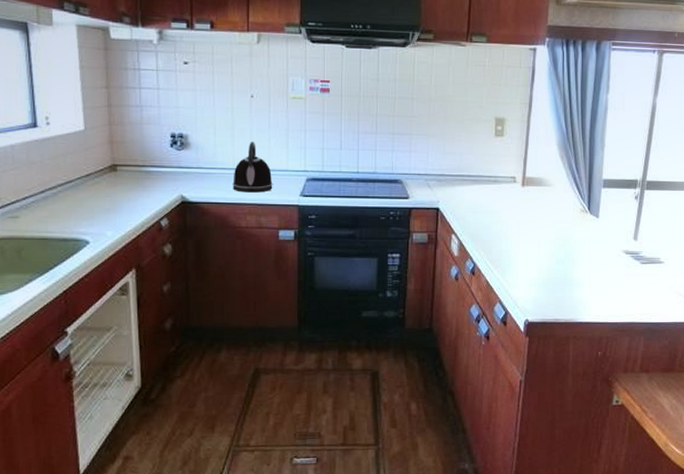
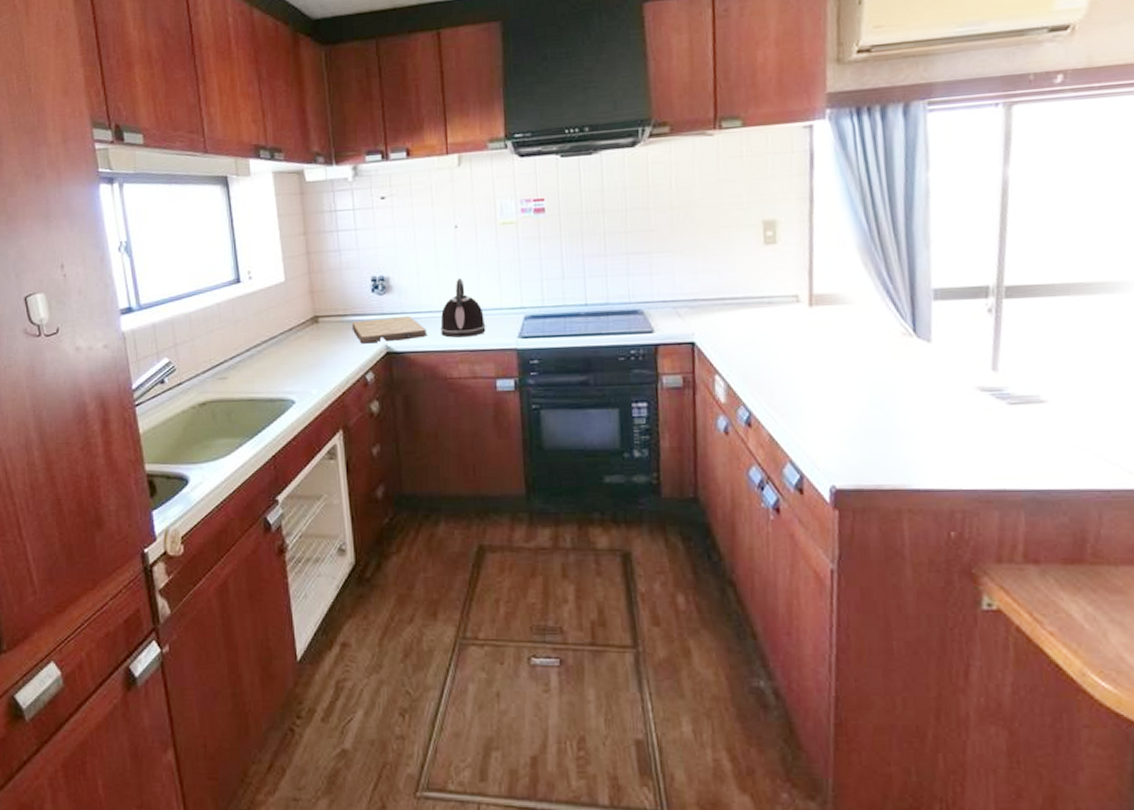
cutting board: none [149,170,219,193] -> present [351,315,426,344]

